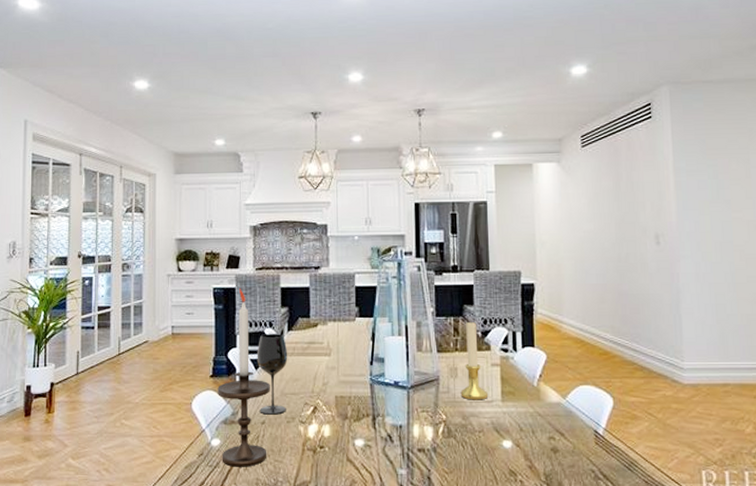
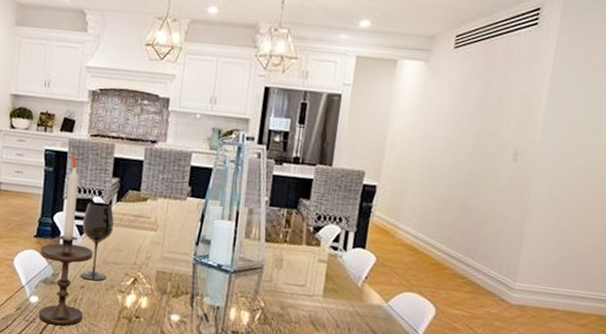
candle holder: present [460,320,489,400] -> none [282,214,311,294]

